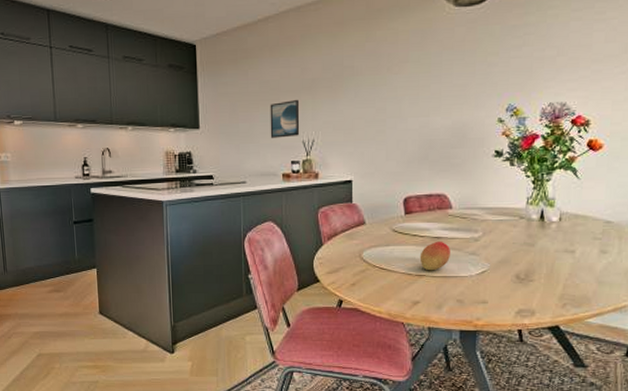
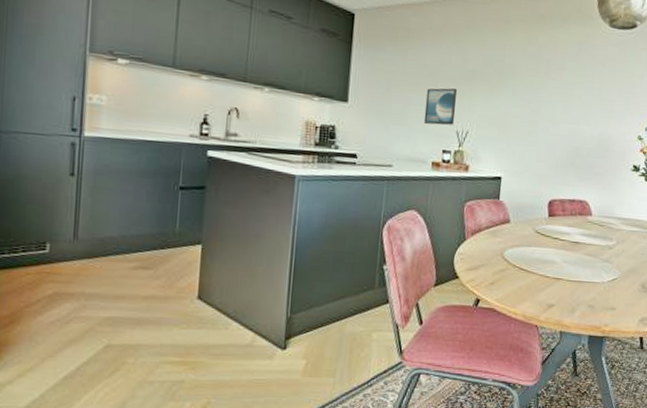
fruit: present [419,241,450,271] -> none [558,245,587,275]

